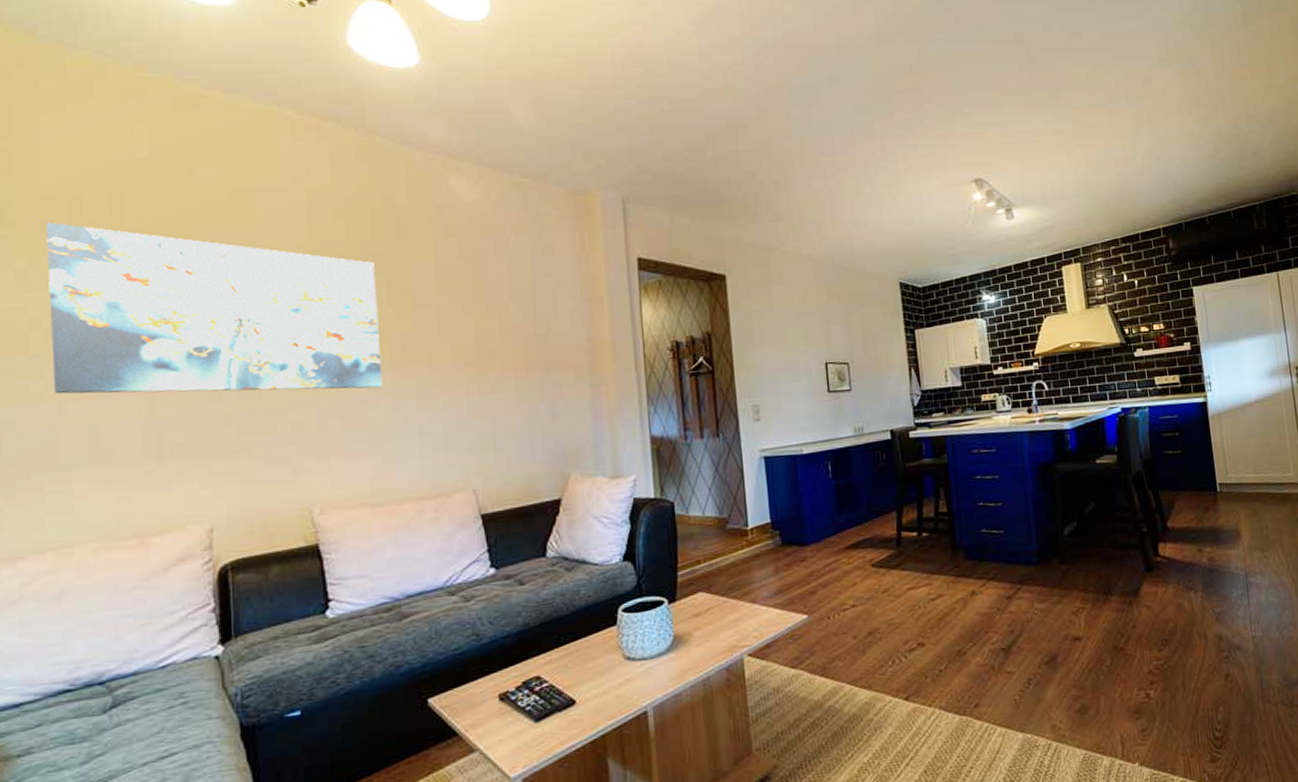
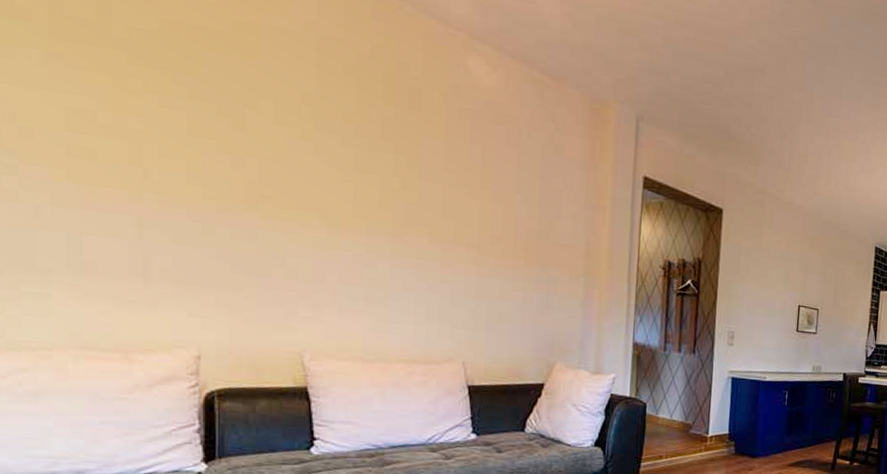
wall art: present [46,221,383,394] -> none [21,9,384,253]

